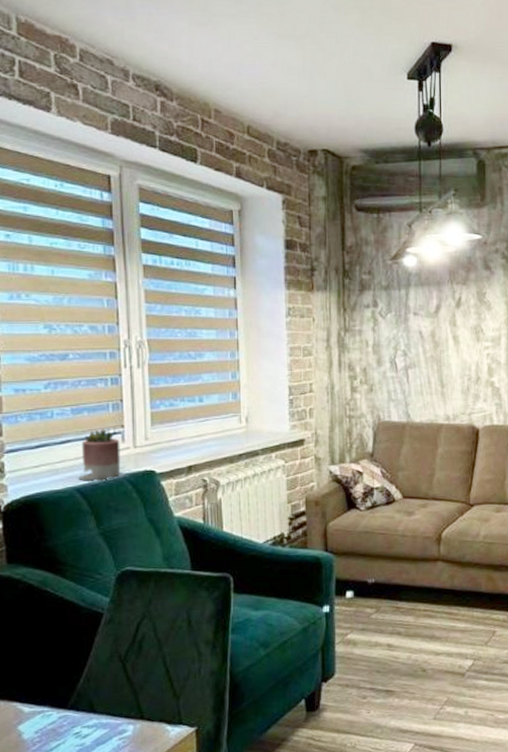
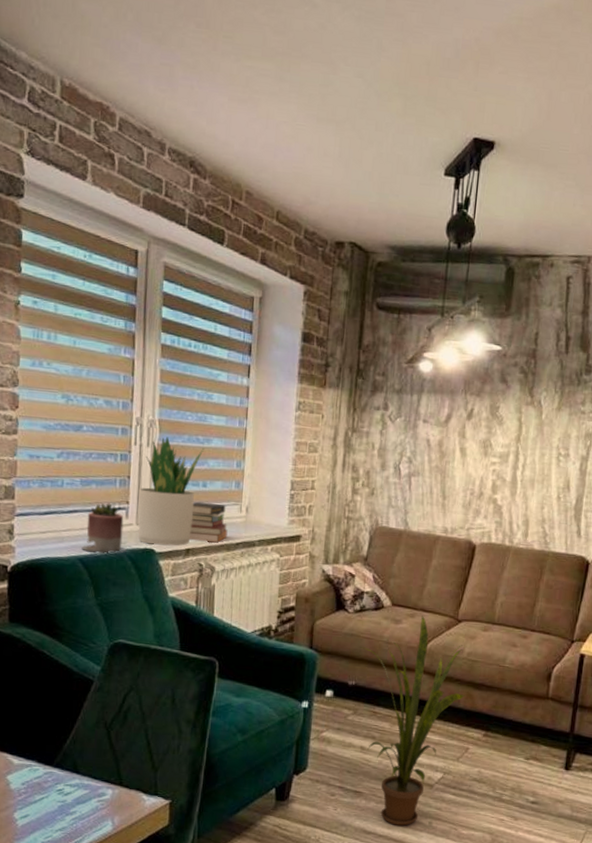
planter: none [134,356,197,466] -> present [137,436,205,546]
books: none [189,417,229,457] -> present [188,501,228,543]
house plant: none [375,504,486,720] -> present [360,616,465,826]

